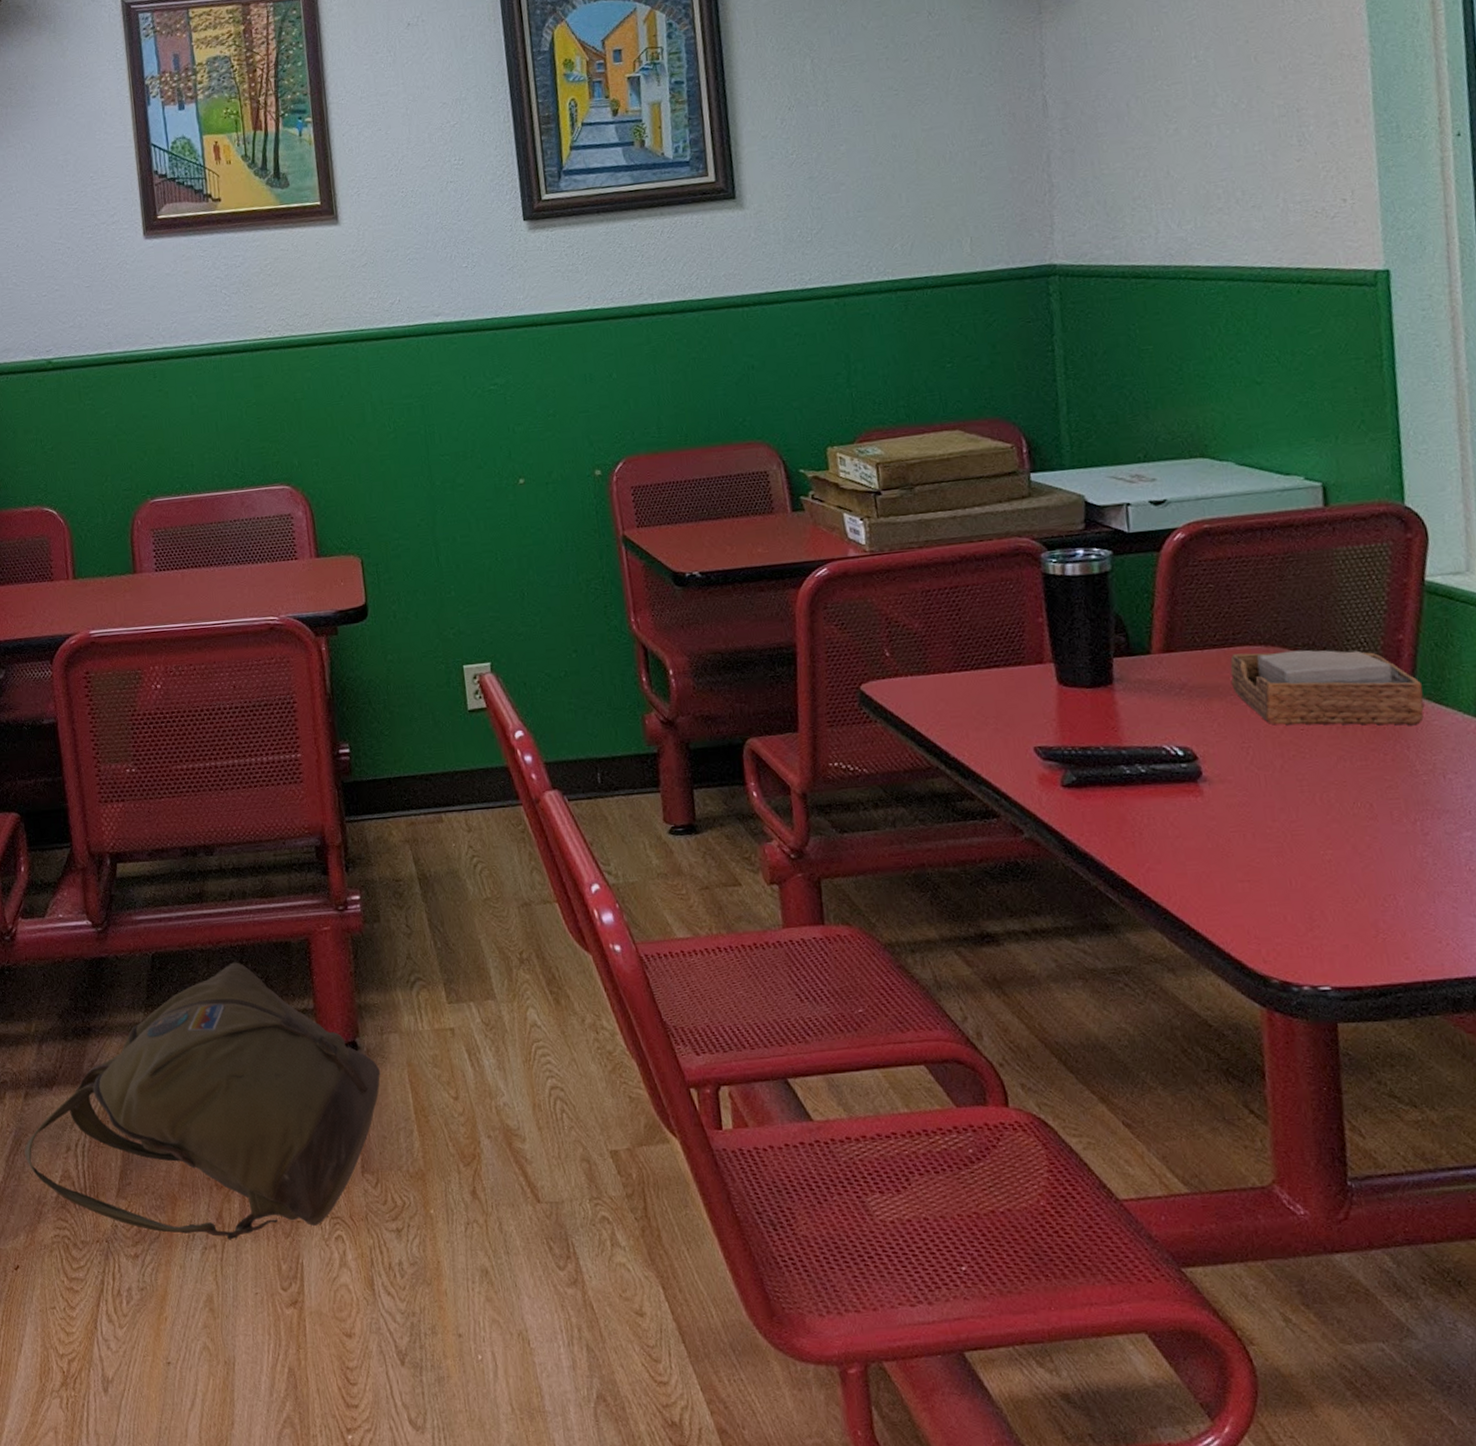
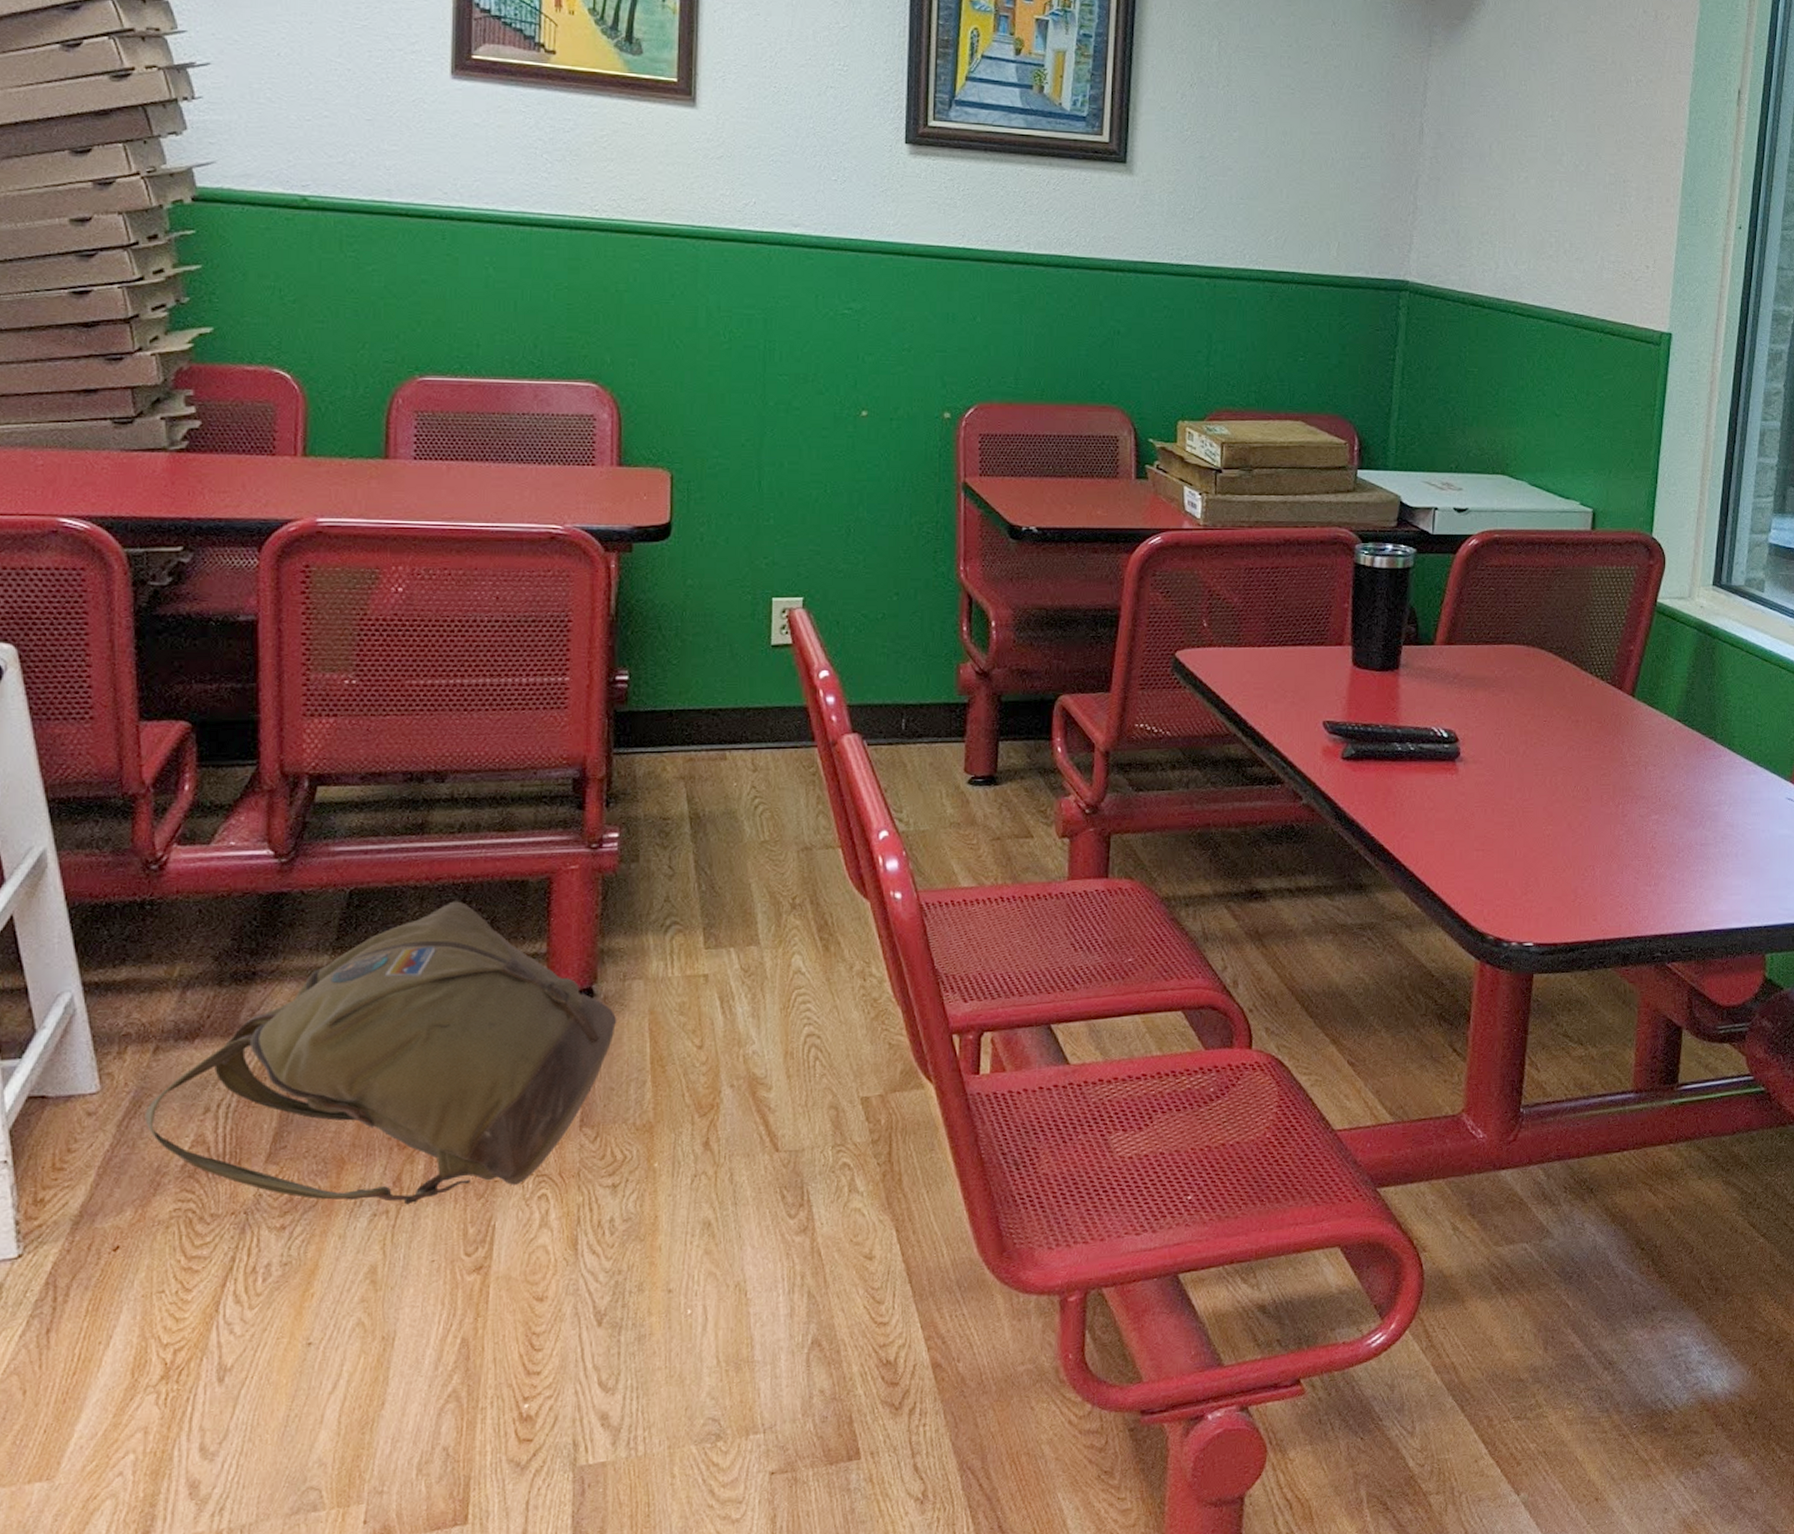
napkin holder: present [1230,649,1424,726] -> none [1495,651,1642,723]

